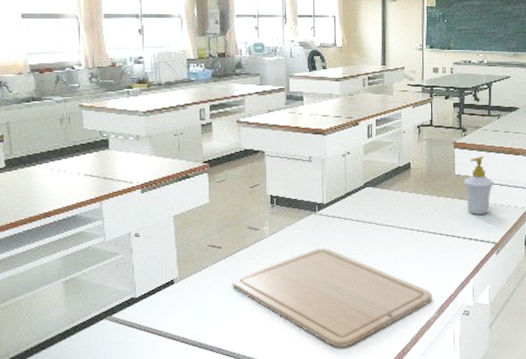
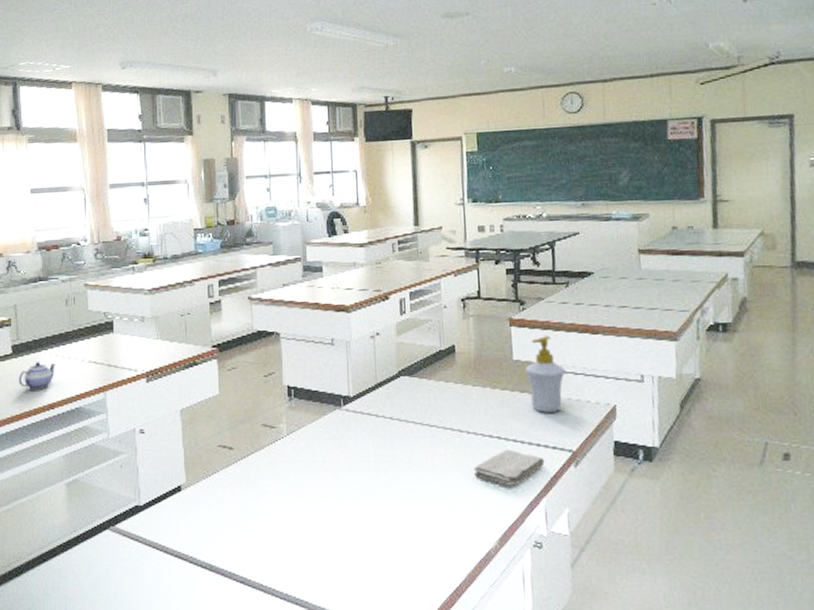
teapot: none [13,175,52,200] -> present [19,362,57,390]
chopping board: present [232,248,432,349] -> none [245,452,491,583]
washcloth: none [421,242,475,270] -> present [474,449,545,486]

